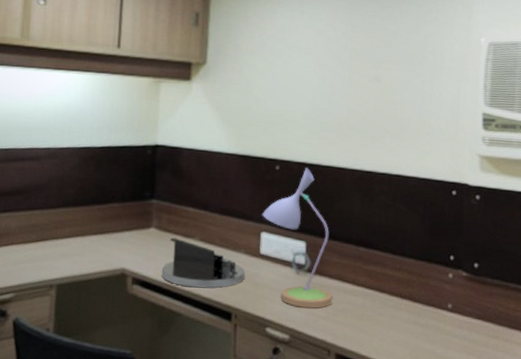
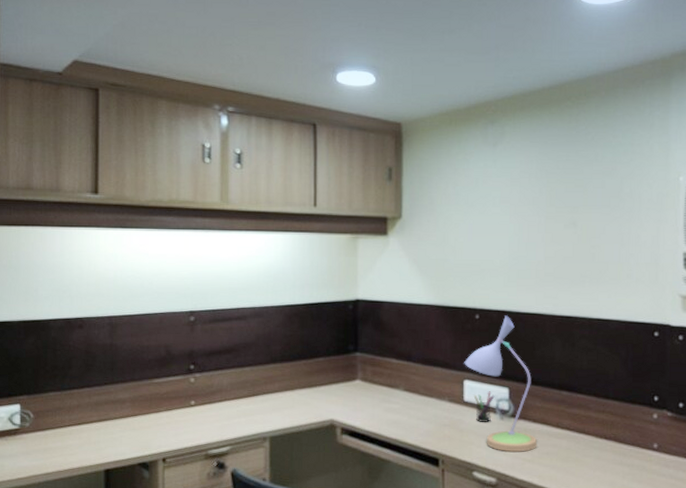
desk organizer: present [161,238,246,289] -> none [369,389,450,436]
pen holder: none [270,244,292,277] -> present [473,391,495,422]

